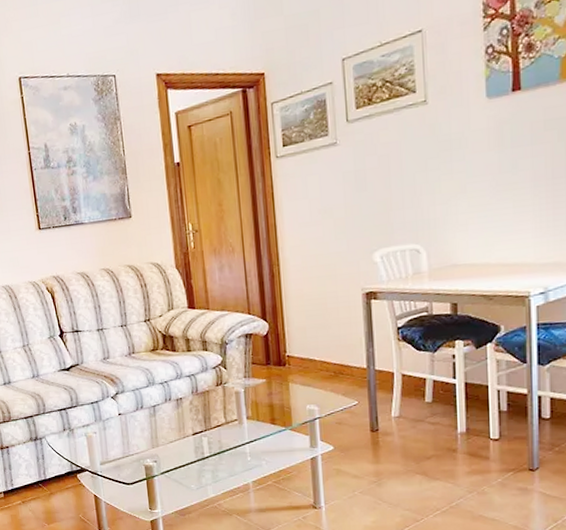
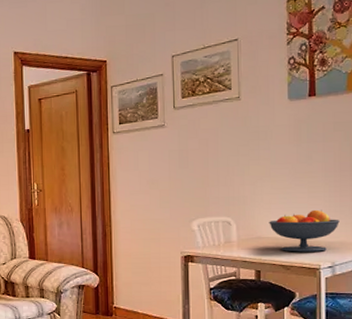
fruit bowl: none [466,226,553,279] -> present [269,209,340,252]

